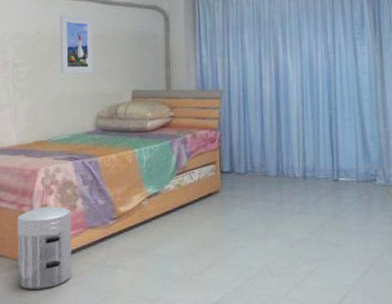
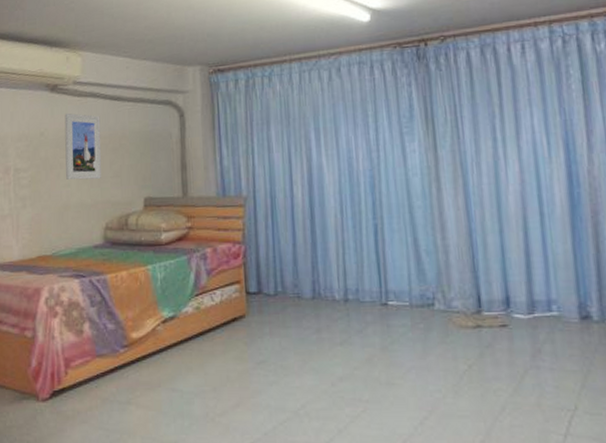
waste bin: present [17,204,72,290] -> none [18,328,79,426]

